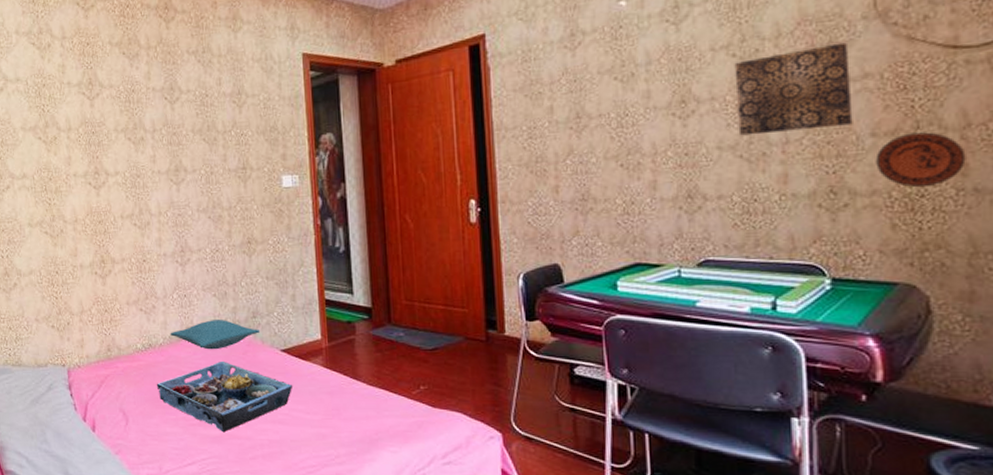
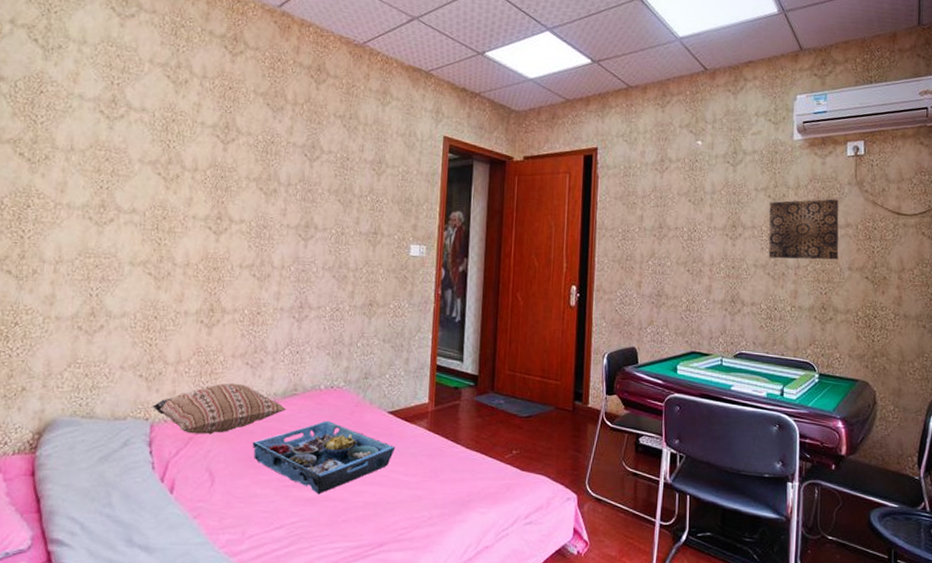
cushion: none [65,329,182,378] -> present [151,383,286,435]
pillow: present [170,320,261,350] -> none [275,378,370,409]
decorative plate: present [875,132,966,188] -> none [850,270,901,311]

